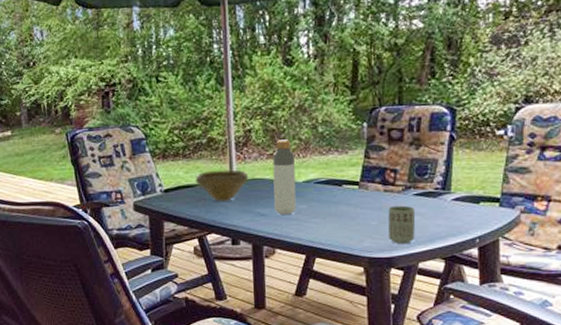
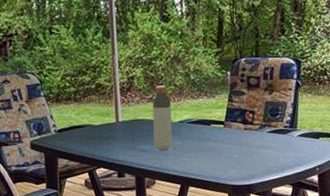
bowl: present [195,169,249,202] -> none [85,112,132,140]
cup: present [388,205,416,244] -> none [247,141,270,173]

